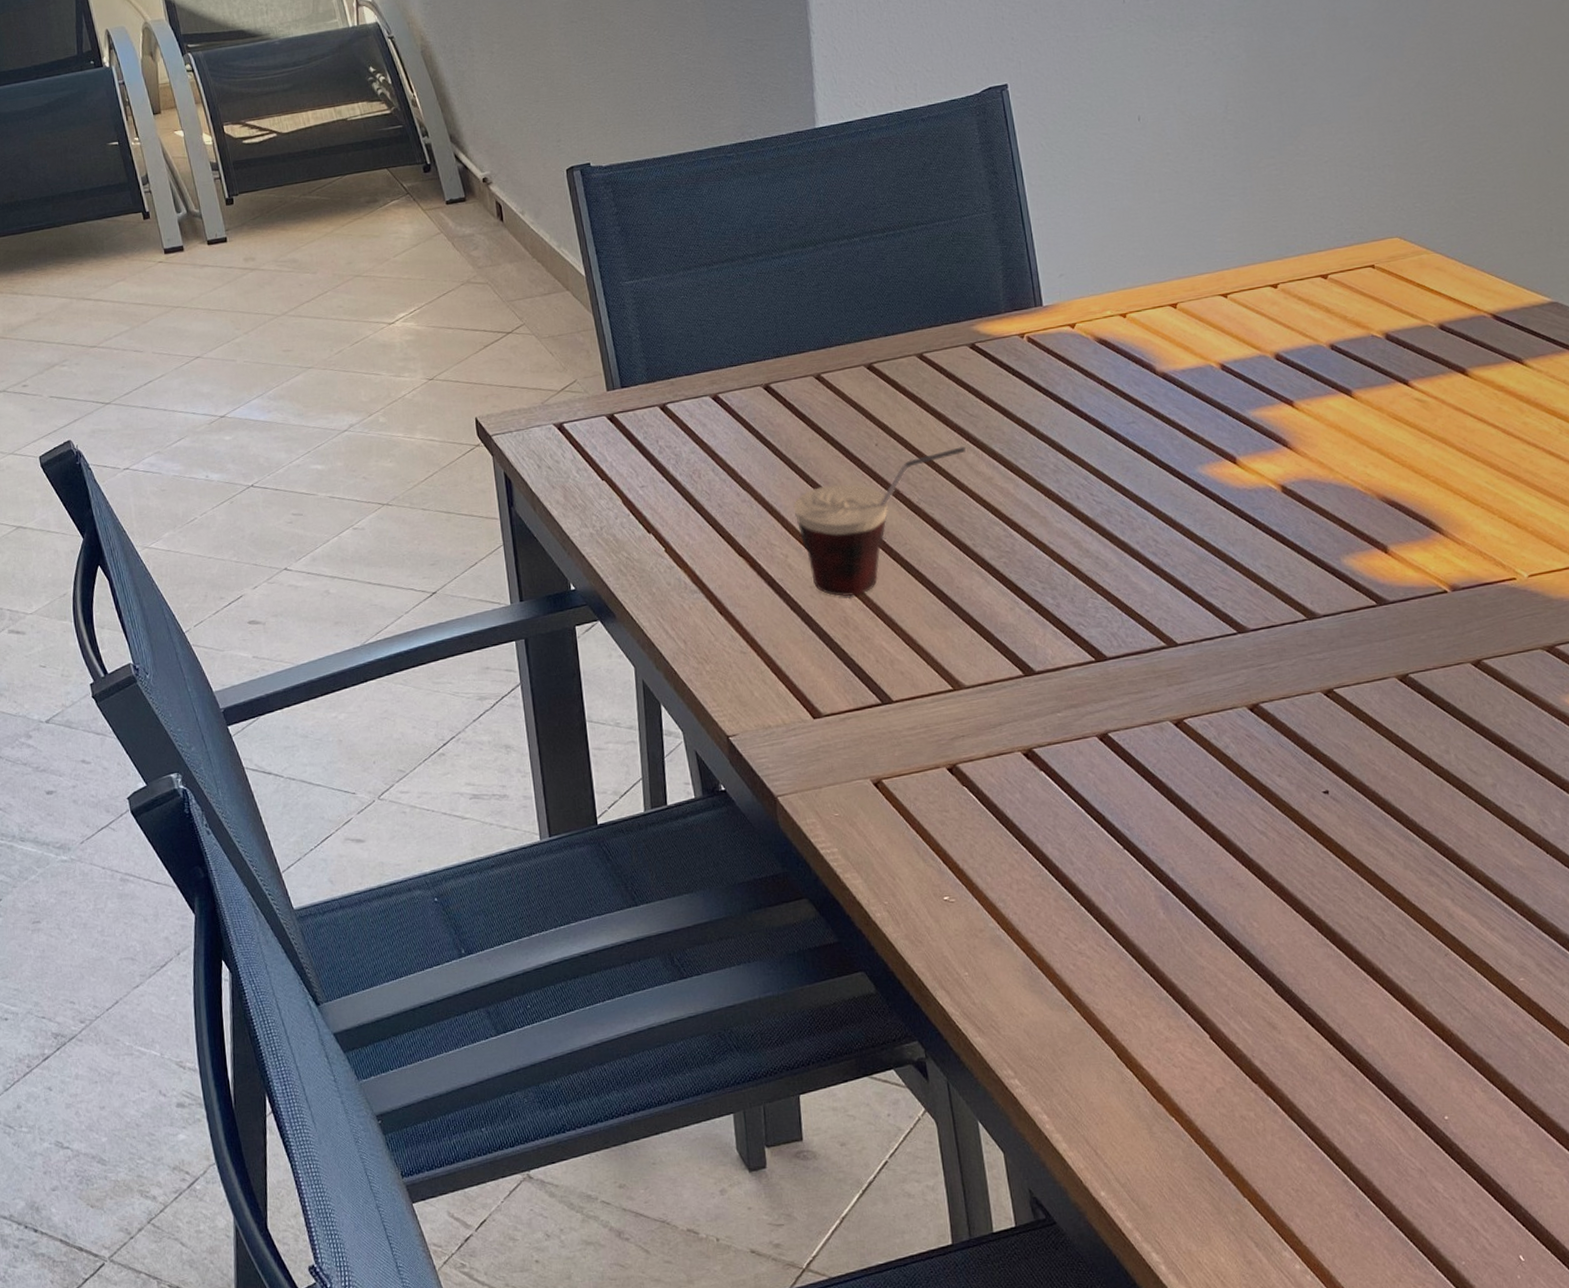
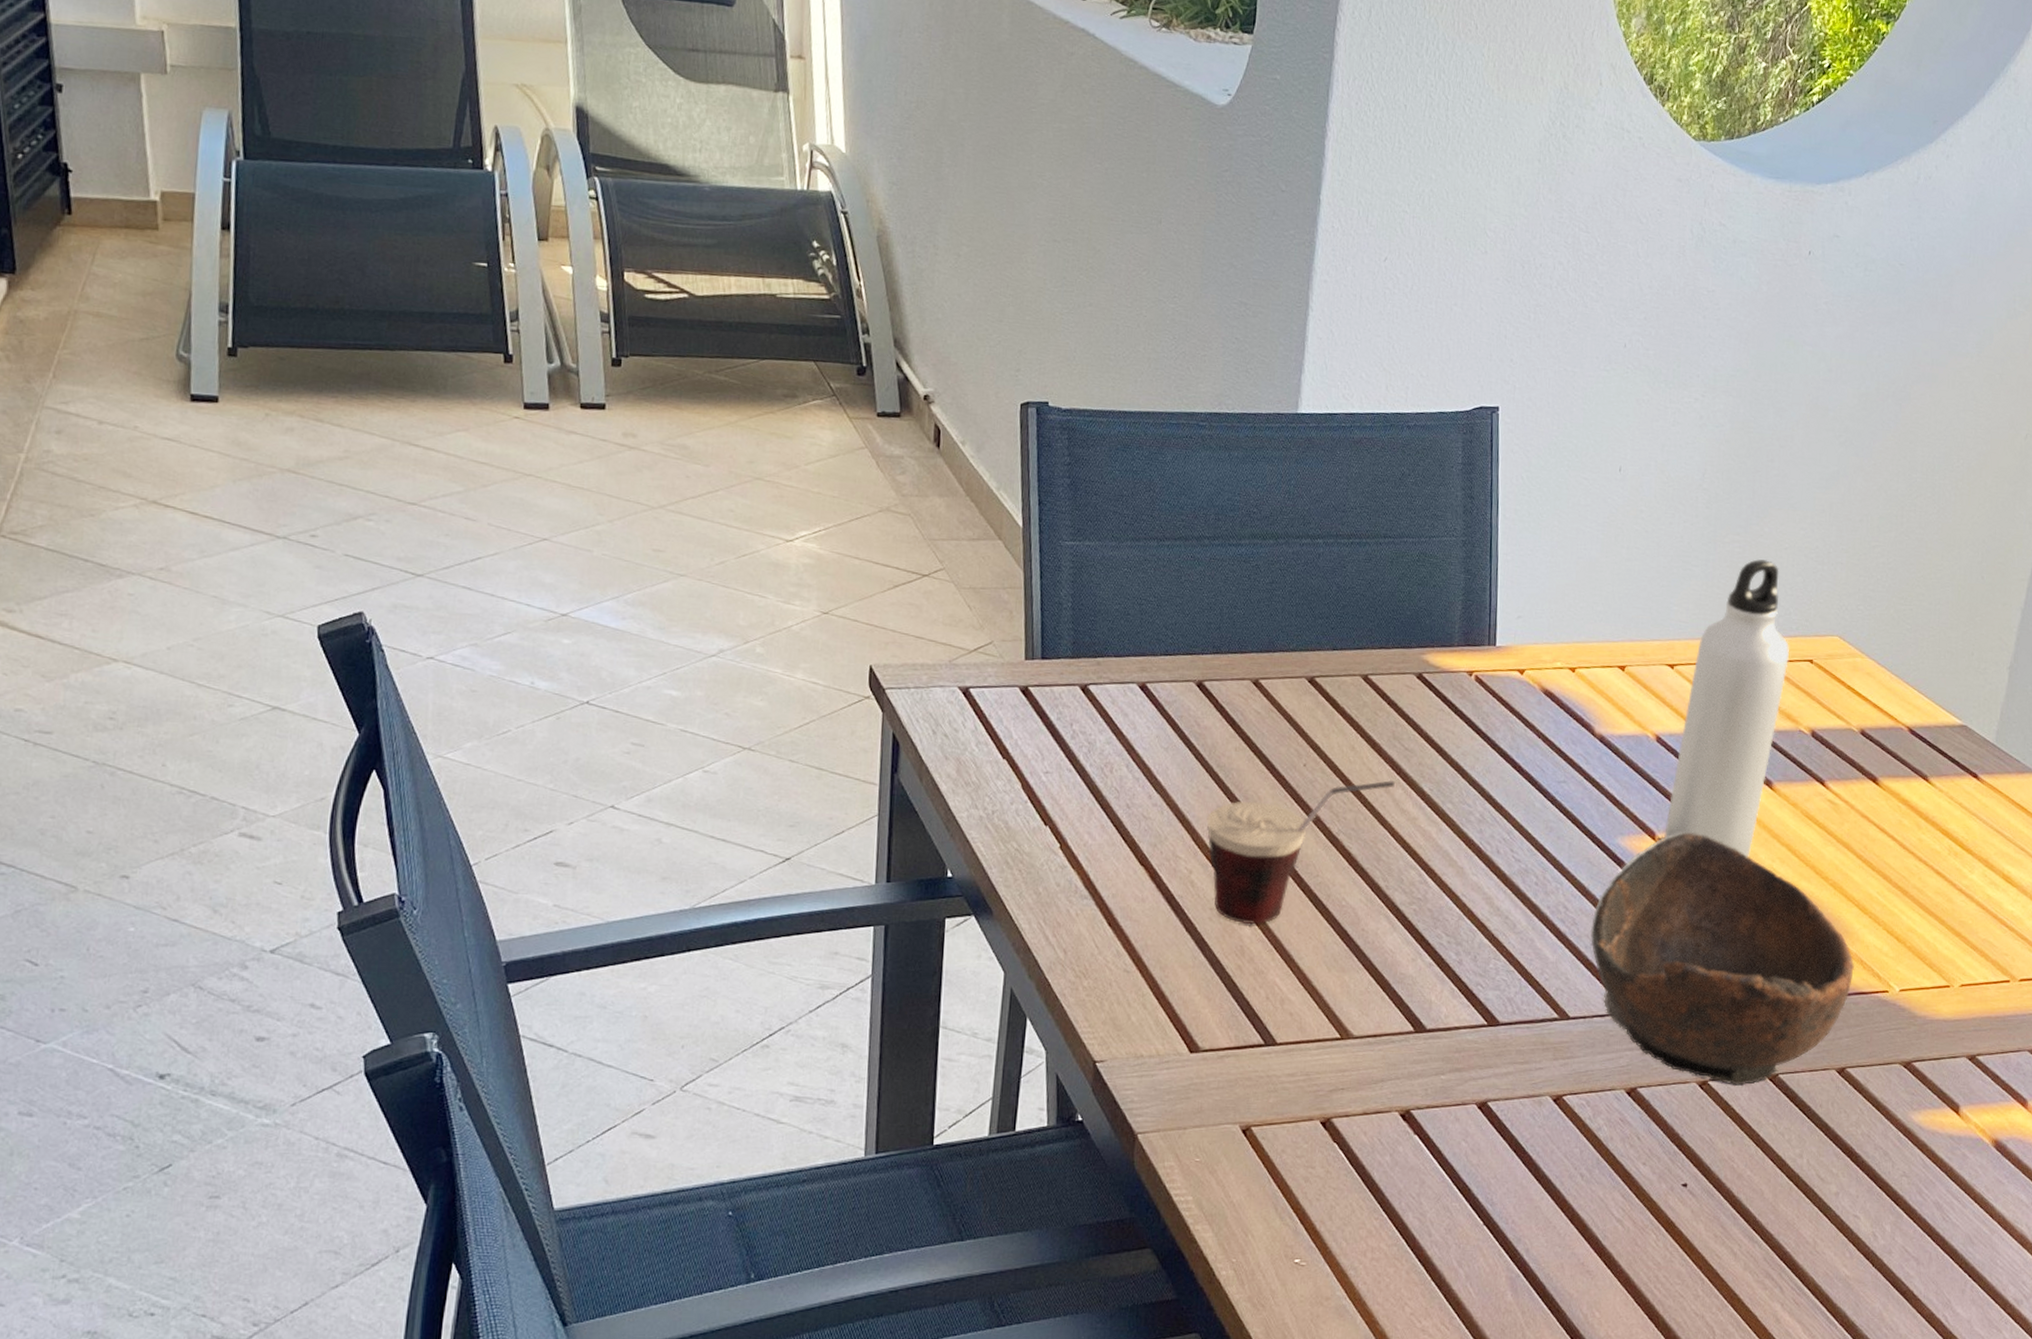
bowl: none [1184,451,1474,690] -> present [1590,832,1855,1086]
water bottle: none [1244,177,1349,467] -> present [1664,559,1789,857]

